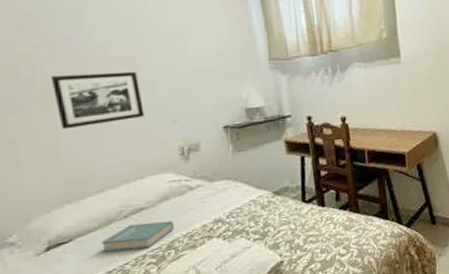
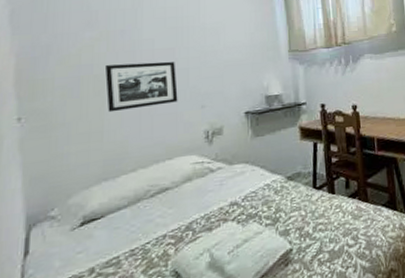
book: present [101,220,175,253] -> none [128,201,195,231]

